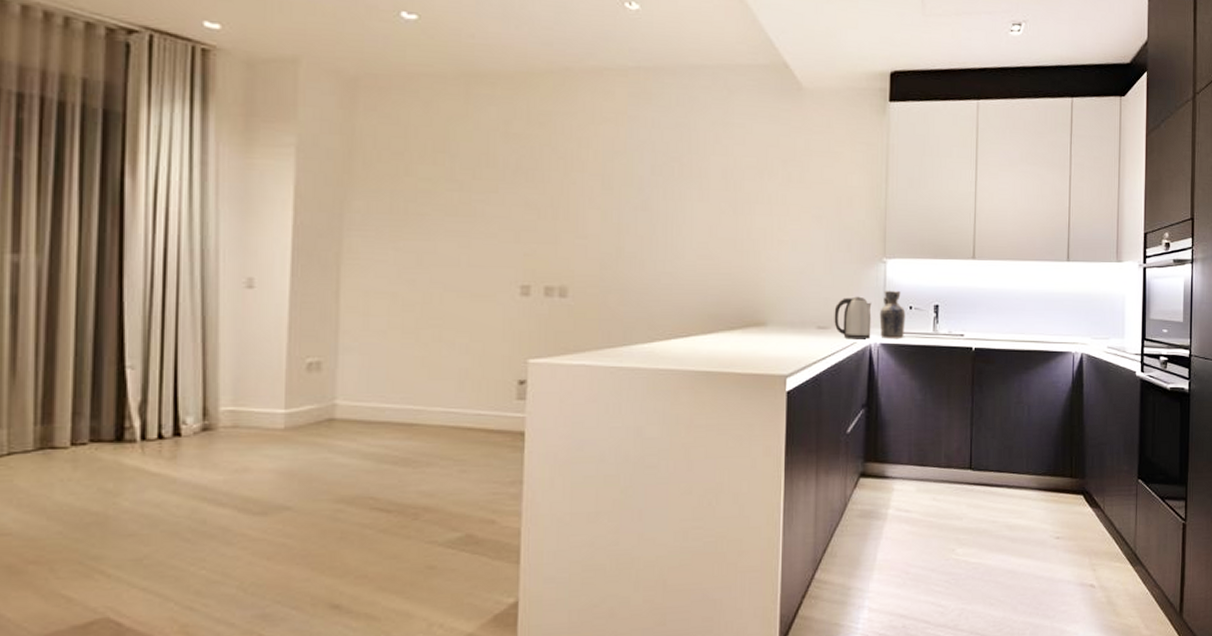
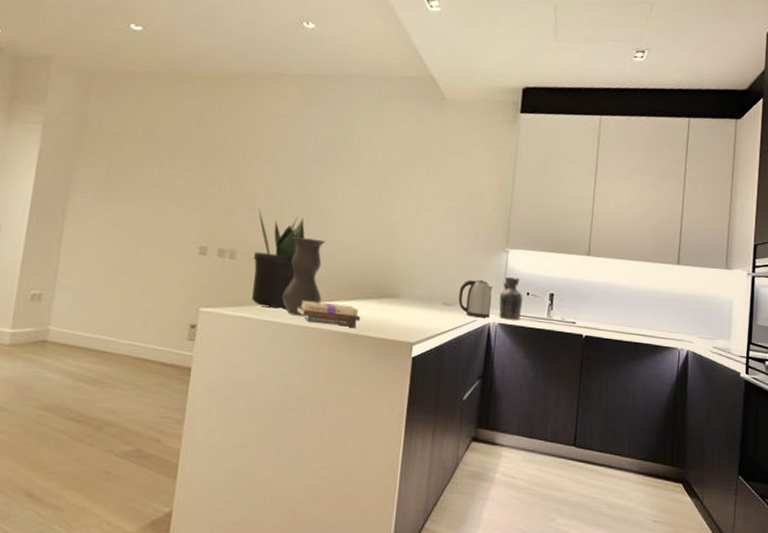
planter: none [589,234,649,351] -> present [252,208,305,310]
vase: none [628,265,676,357] -> present [281,237,326,316]
books: none [649,339,724,365] -> present [298,301,361,327]

